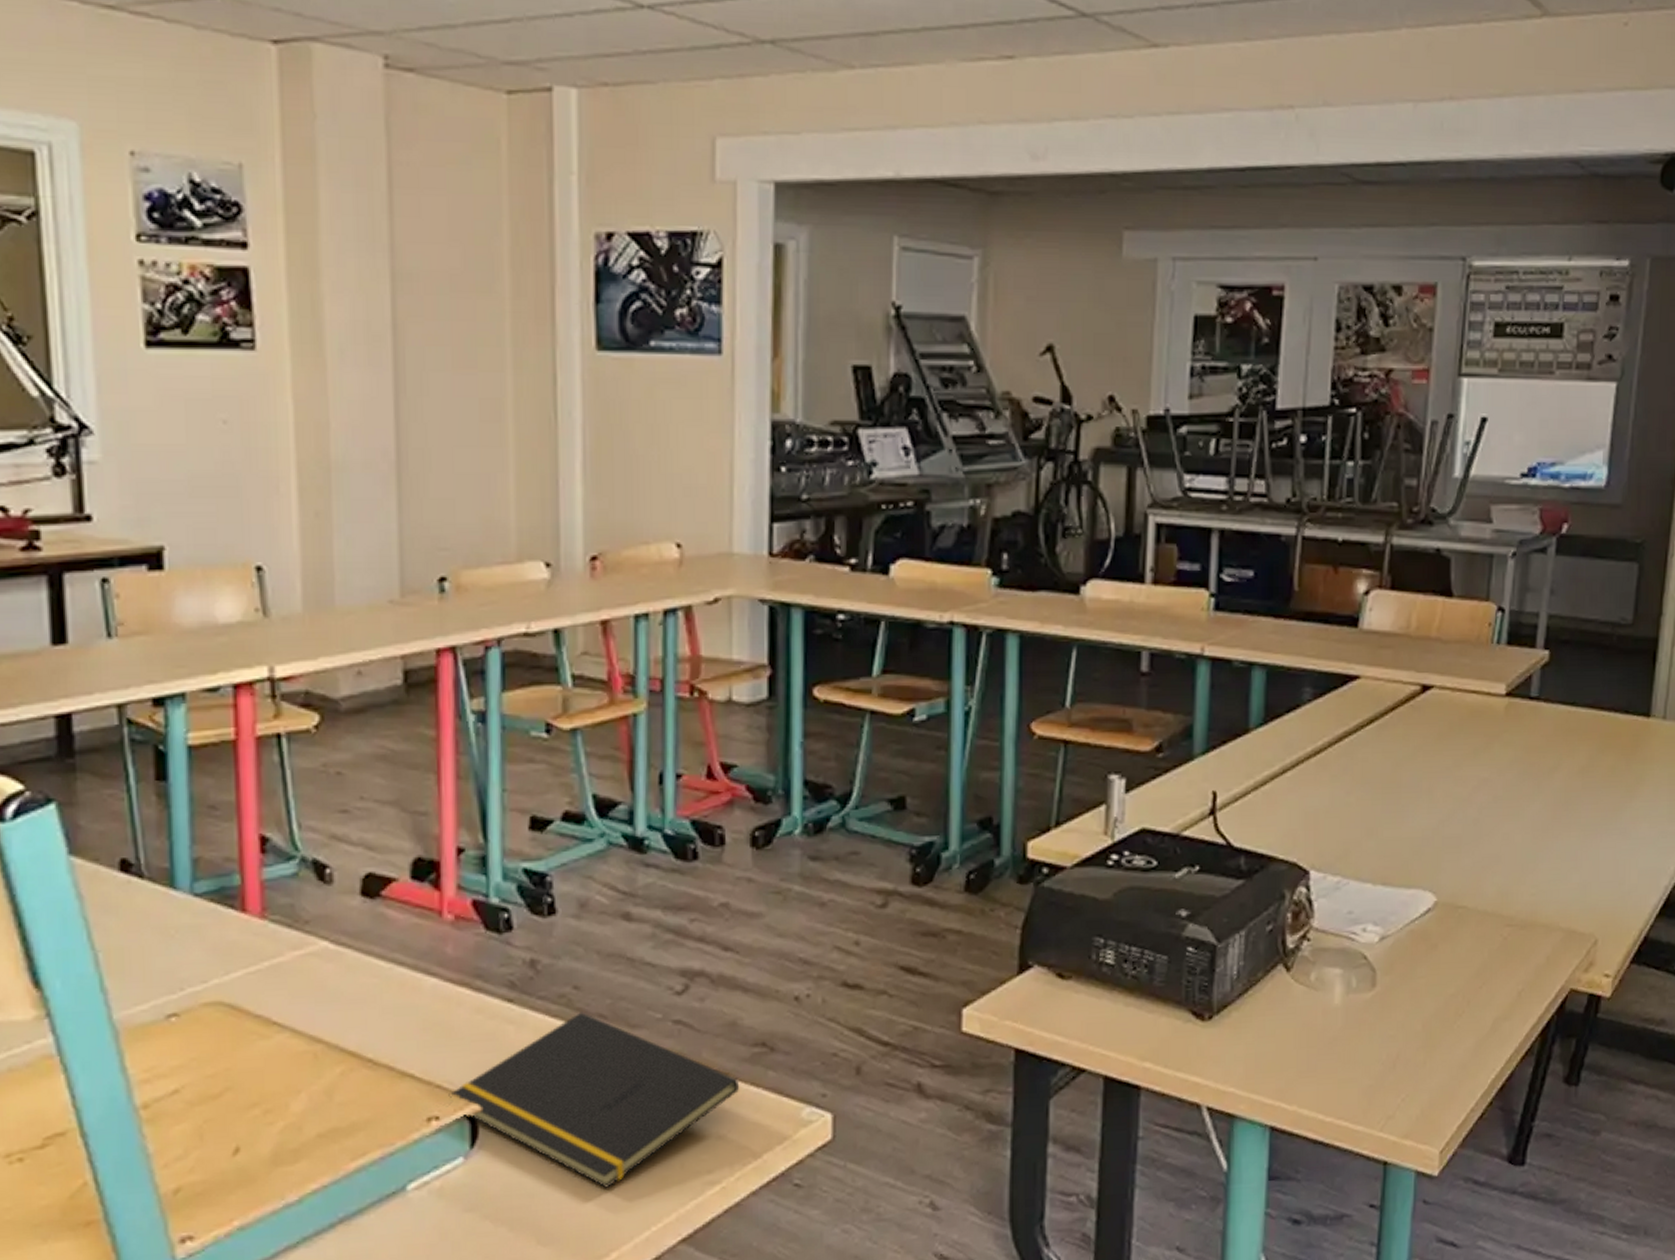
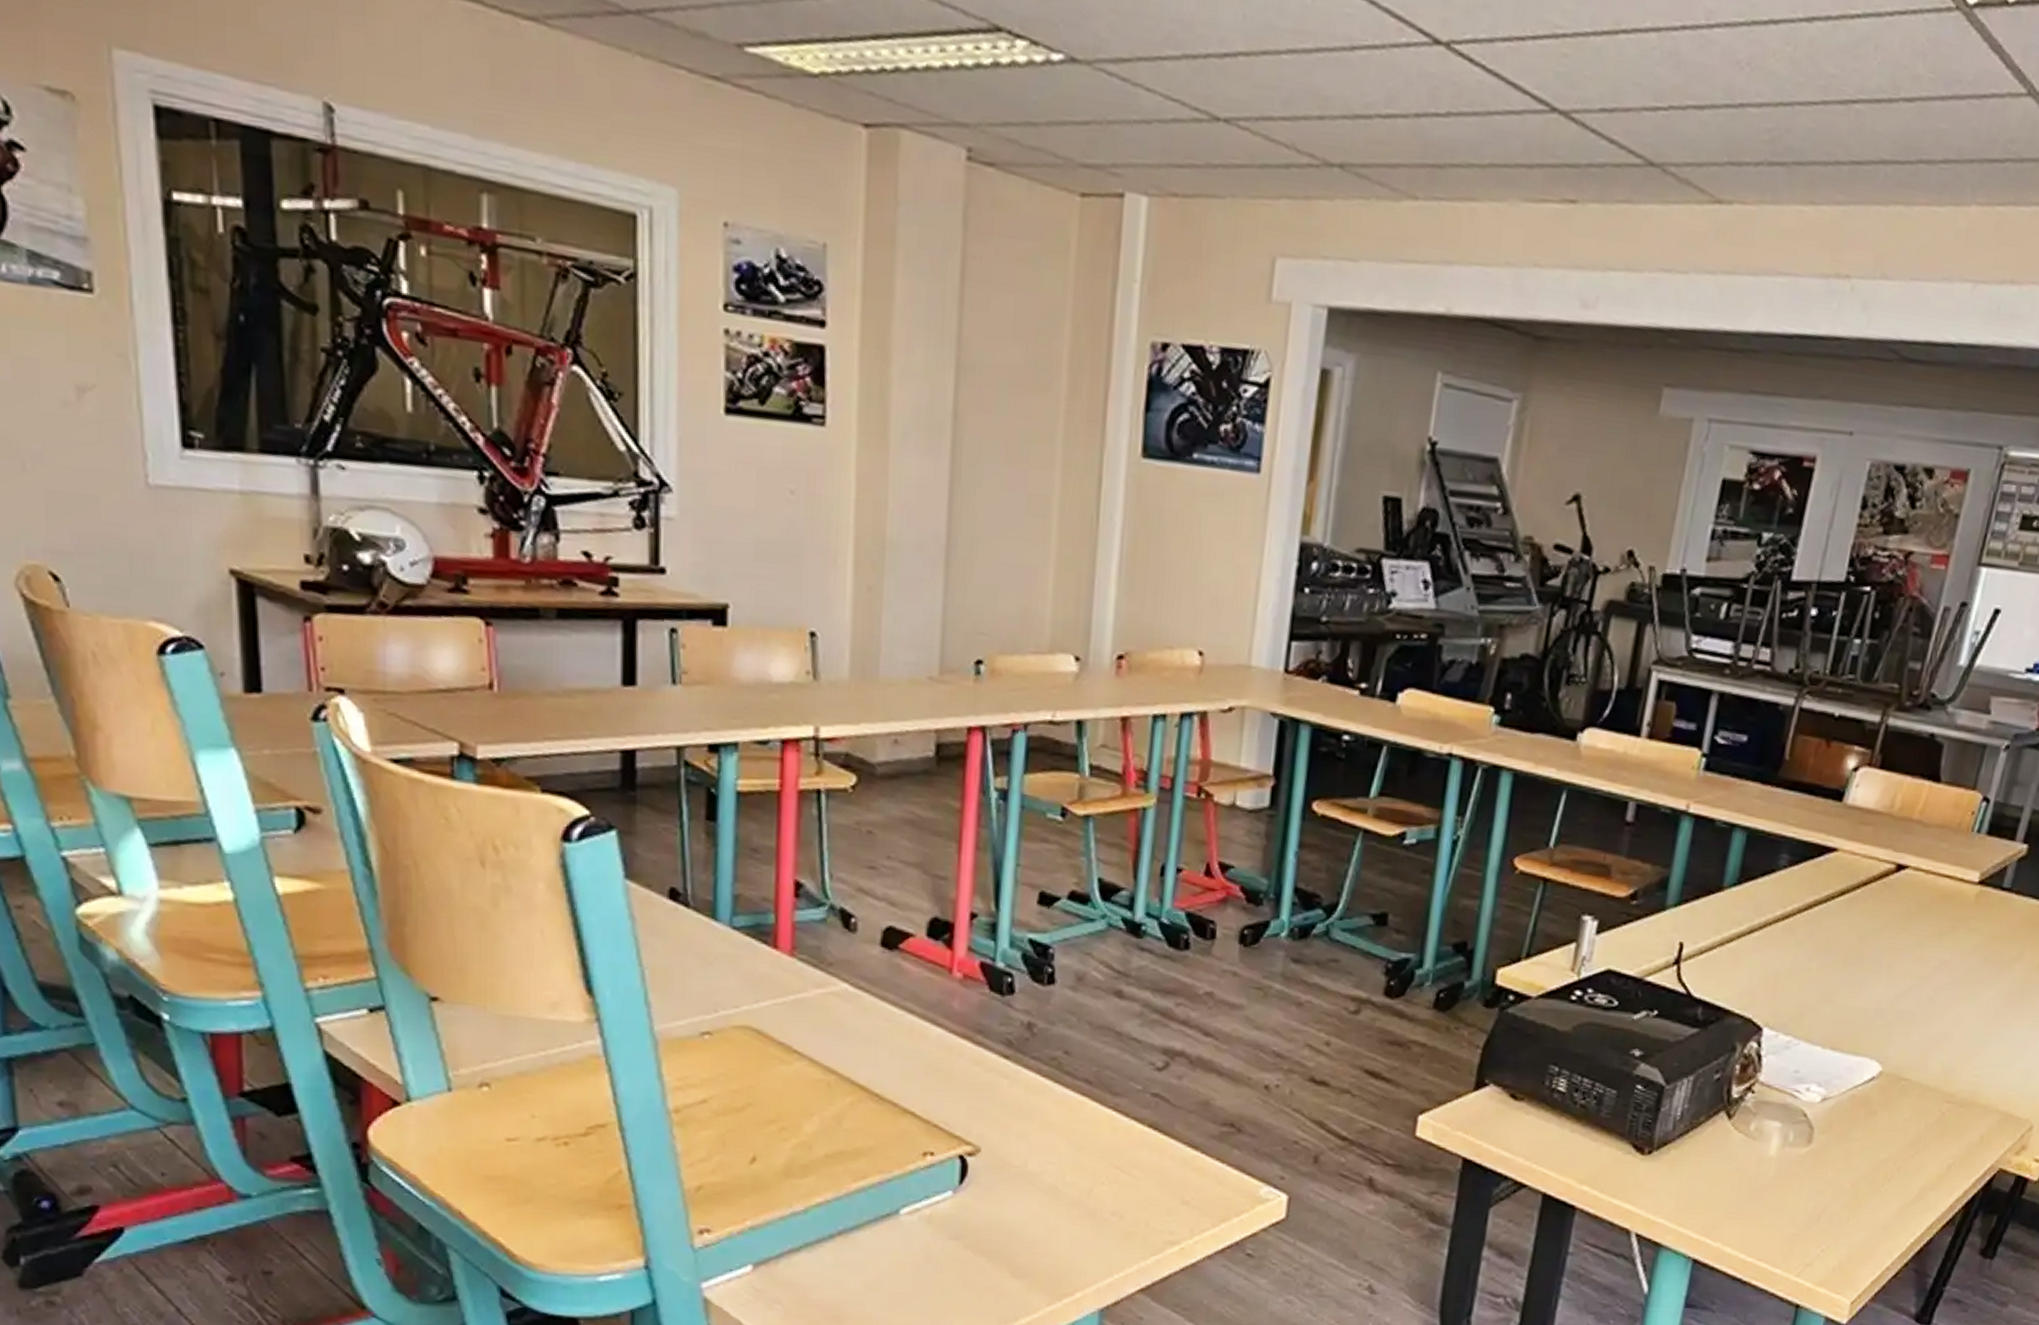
notepad: present [448,1012,739,1188] -> none [944,1075,1206,1235]

